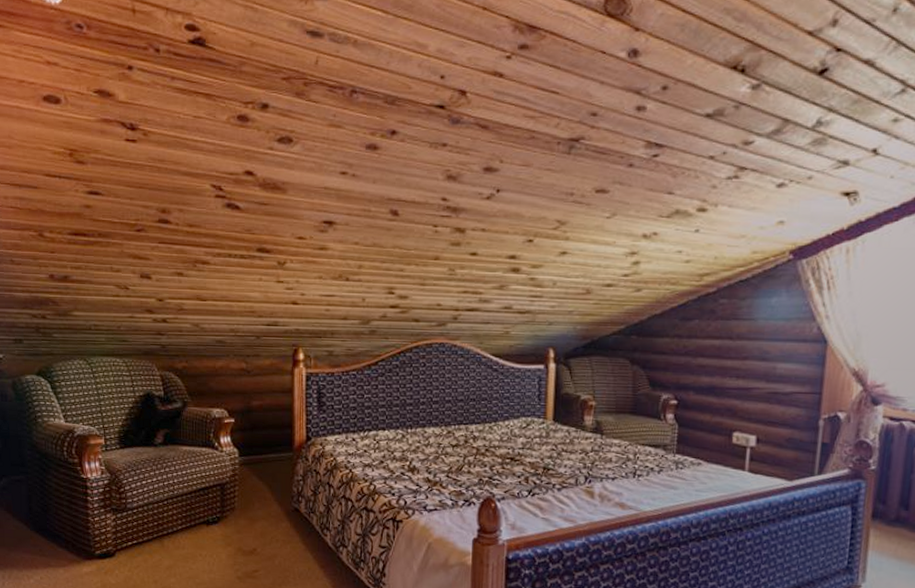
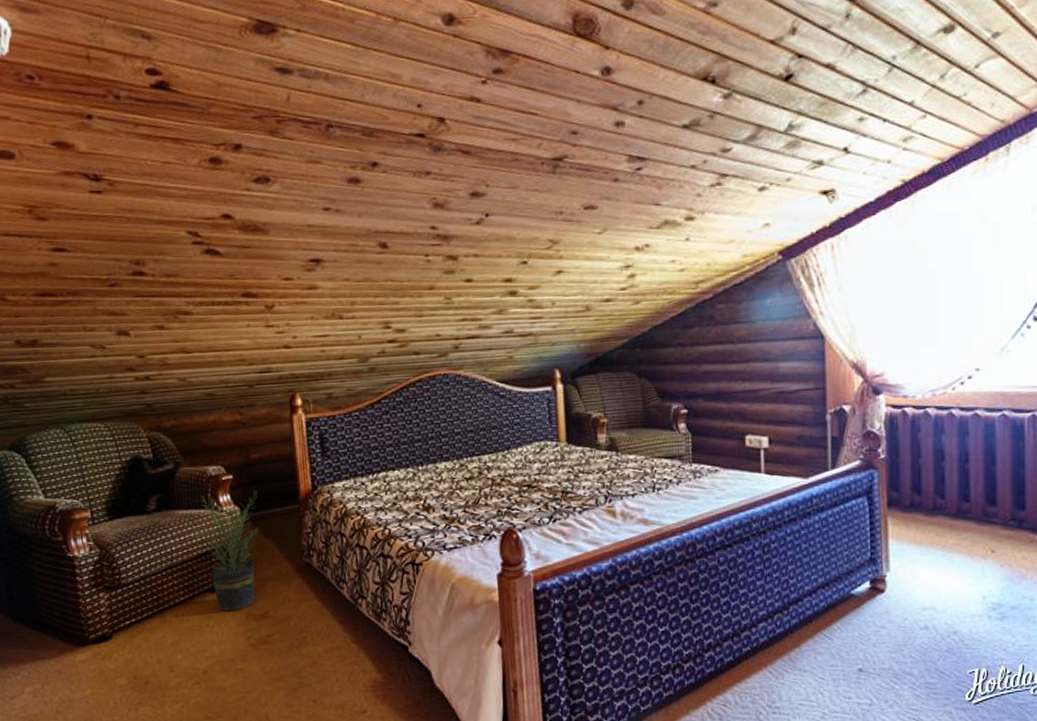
potted plant: none [190,435,255,545] -> present [188,490,259,612]

